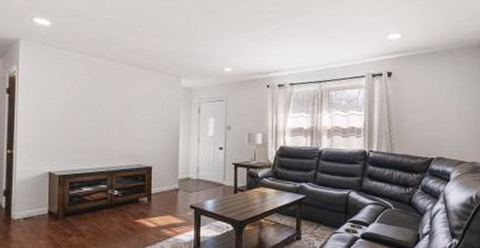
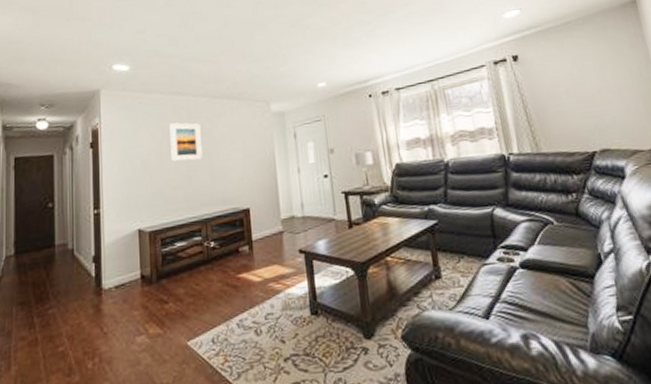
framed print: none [85,82,115,119] -> present [169,122,203,162]

